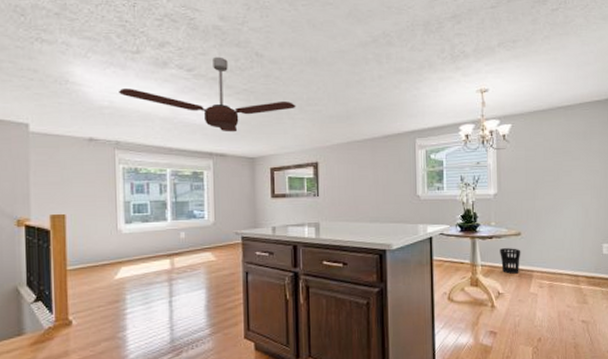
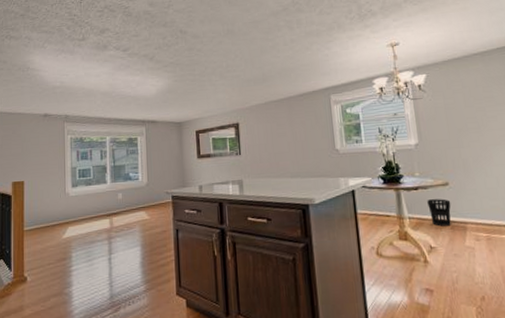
ceiling fan: present [119,56,296,132] -> none [68,36,217,101]

